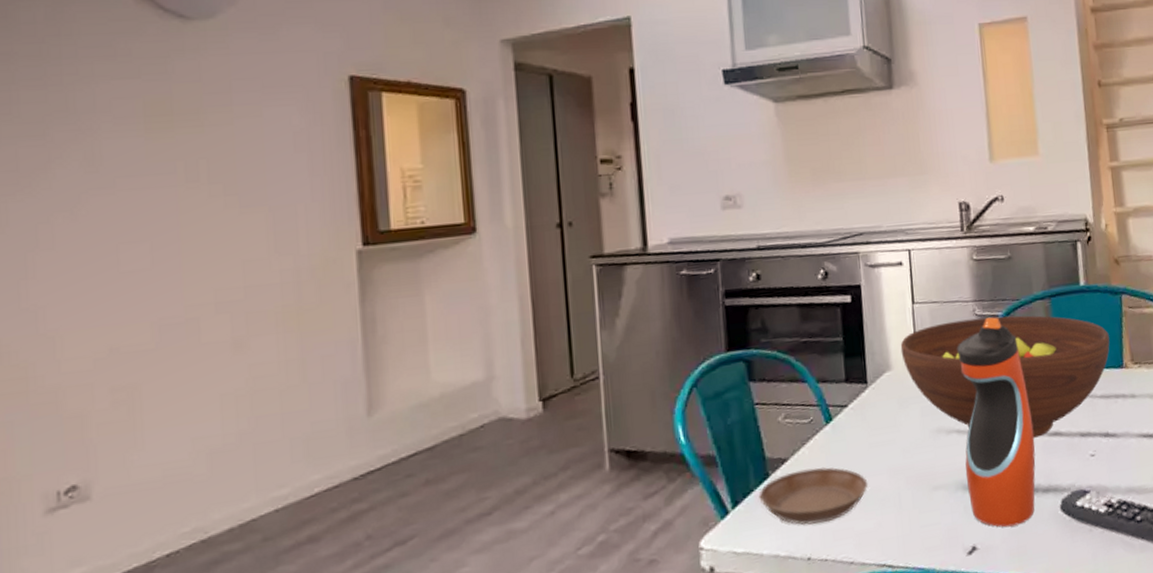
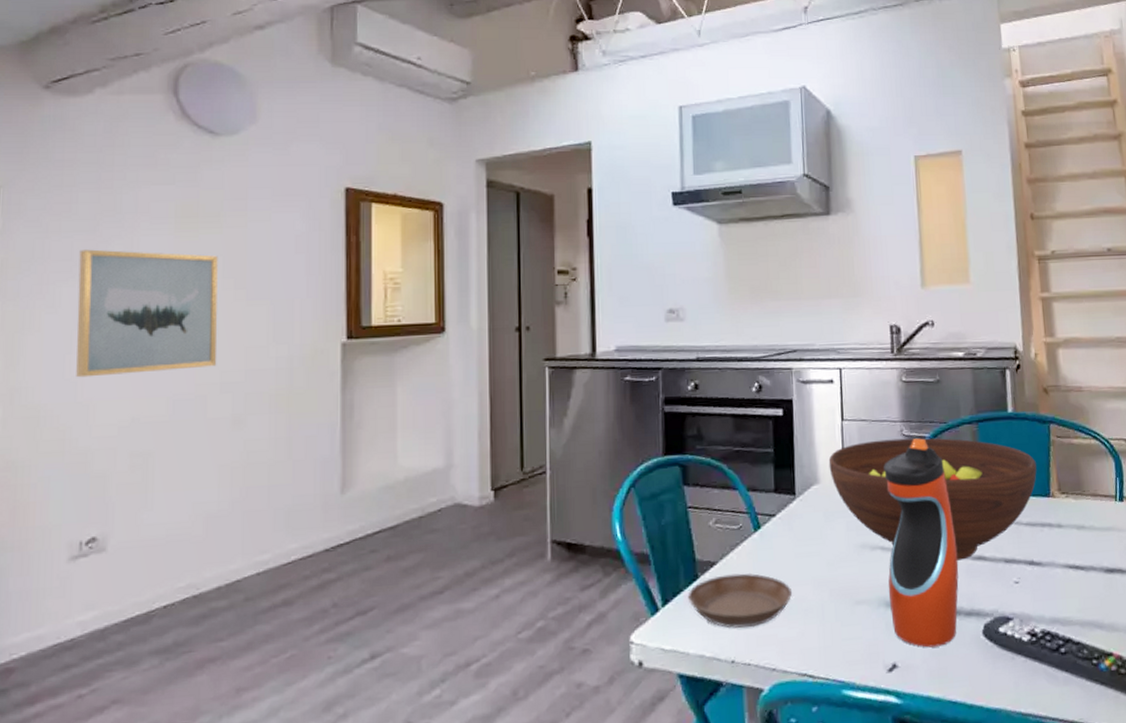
wall art: none [27,157,209,307] -> present [76,249,218,378]

